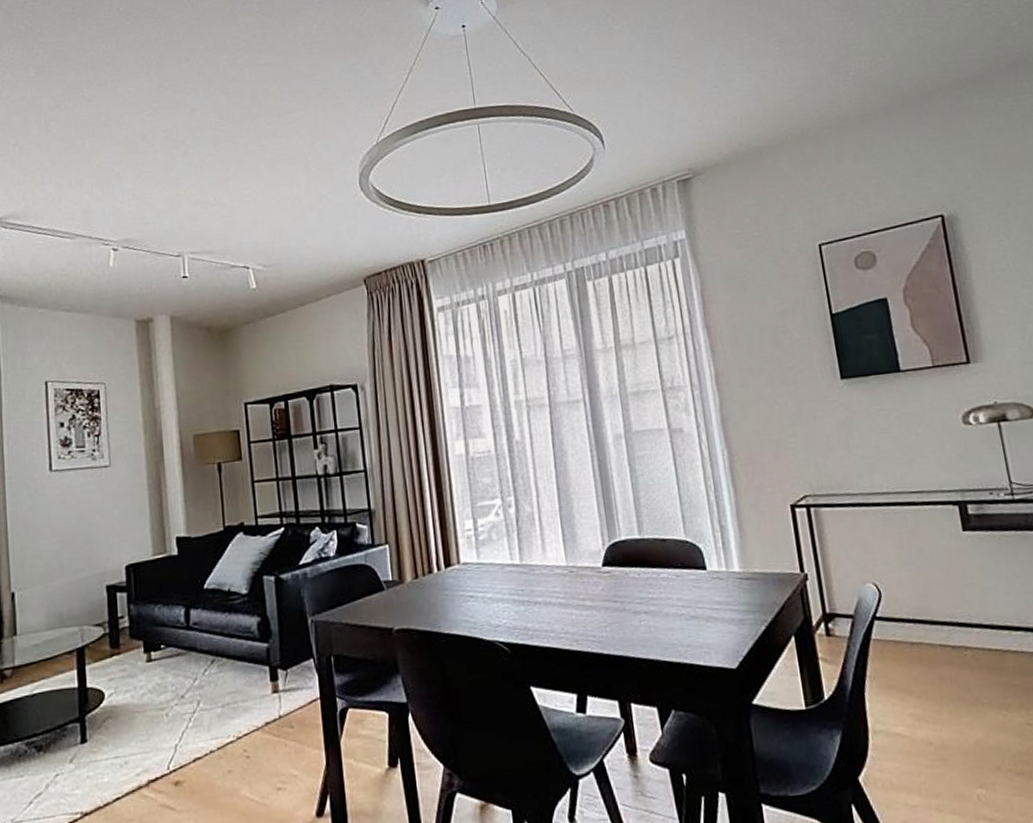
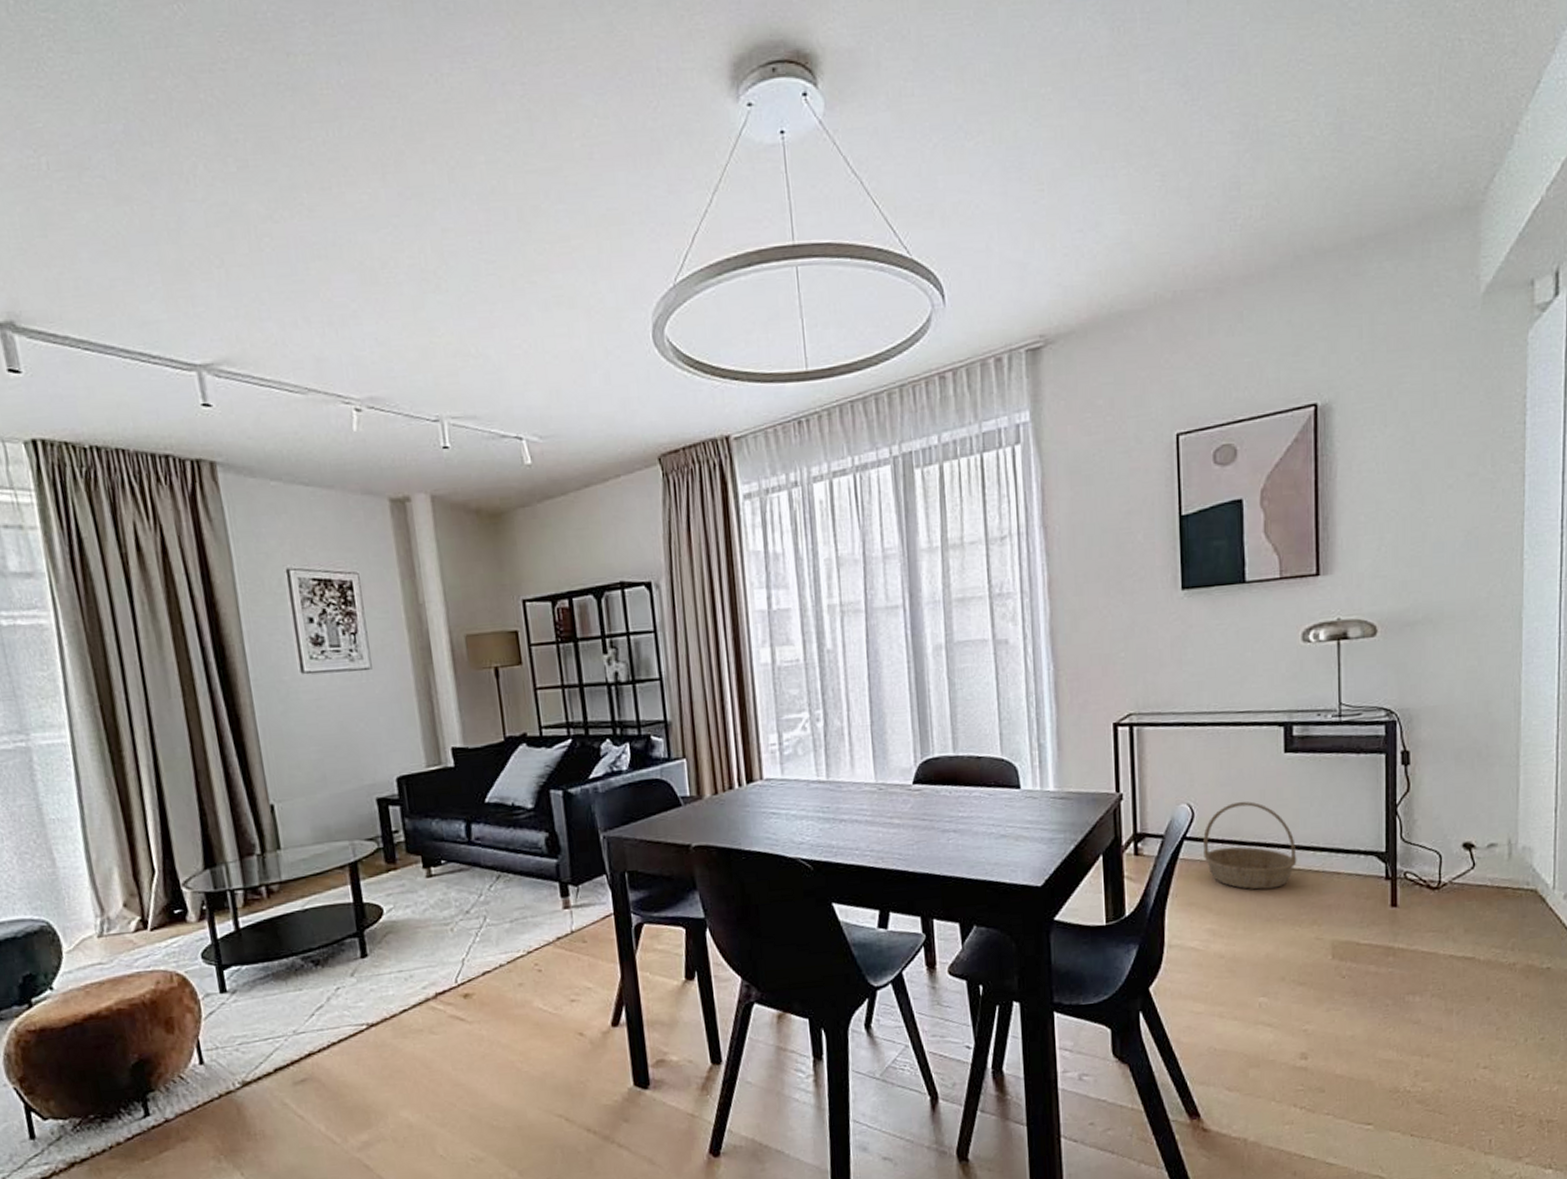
basket: none [893,580,994,671] -> present [1203,801,1297,890]

